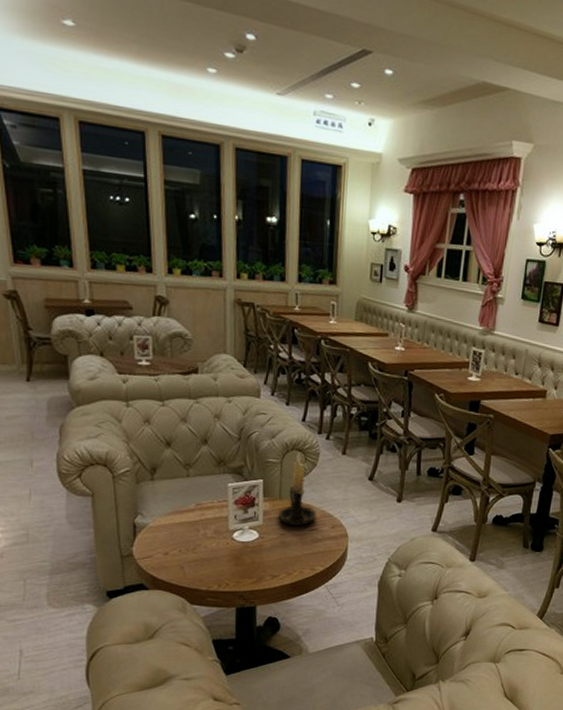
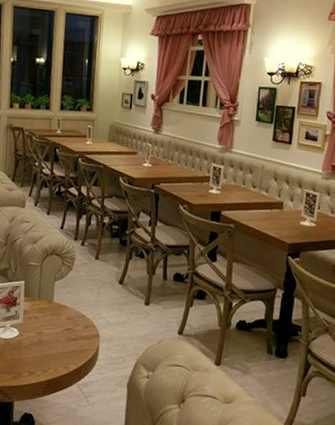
candle holder: present [277,453,316,526] -> none [35,257,71,325]

